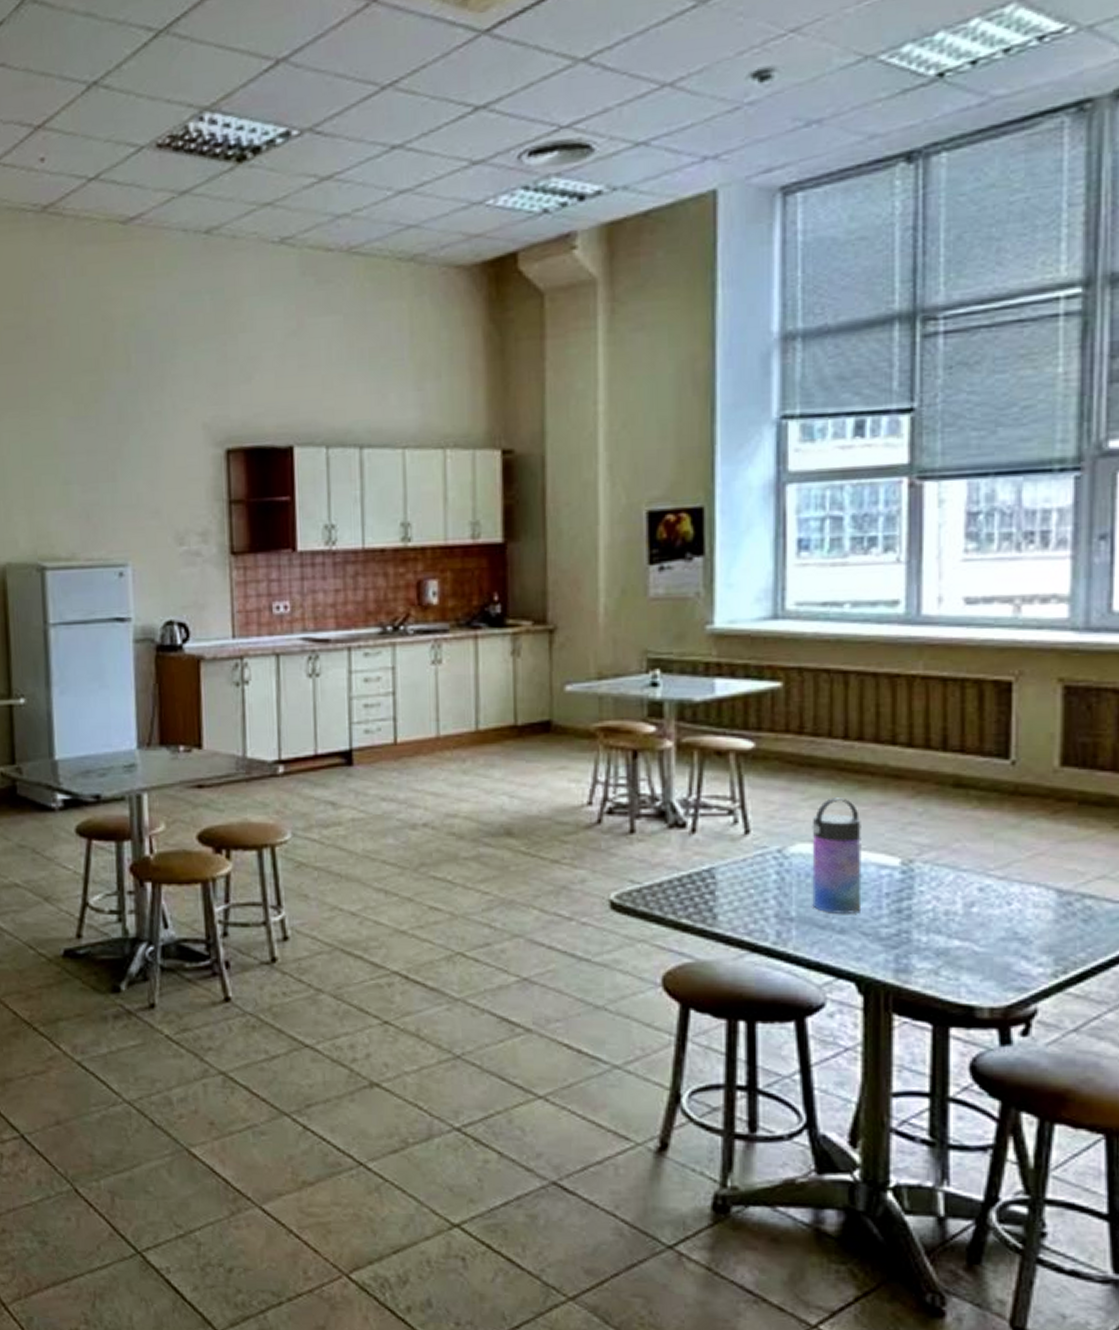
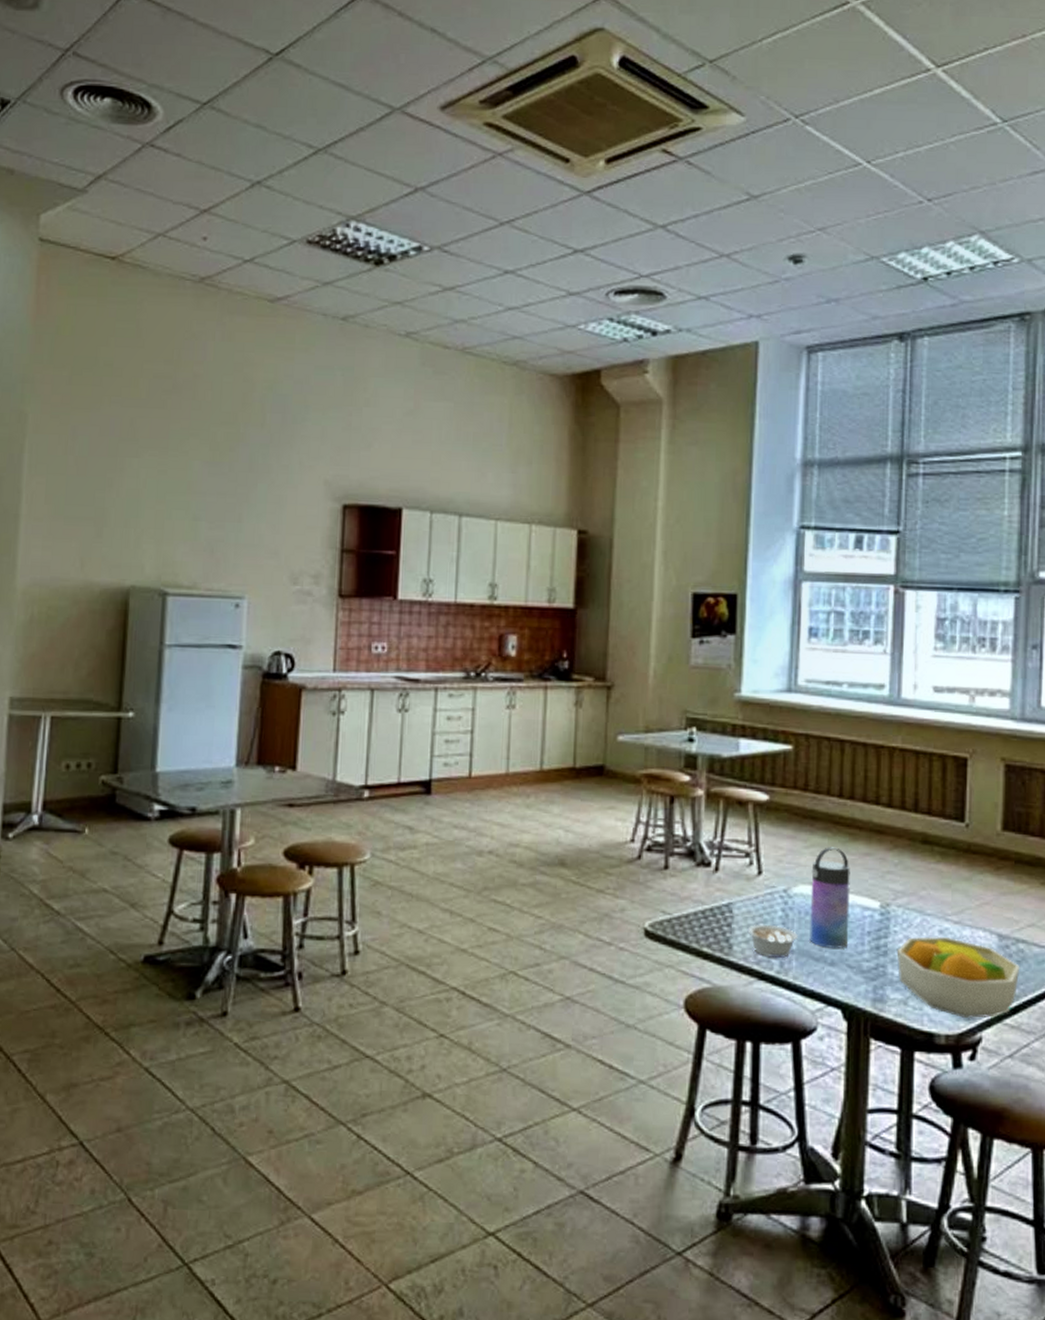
legume: none [733,890,798,928] -> present [746,923,798,959]
fruit bowl: none [924,894,1087,988] -> present [897,936,1020,1018]

